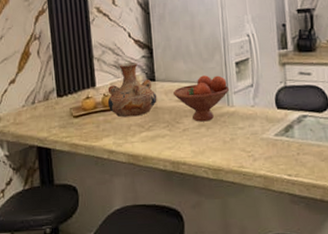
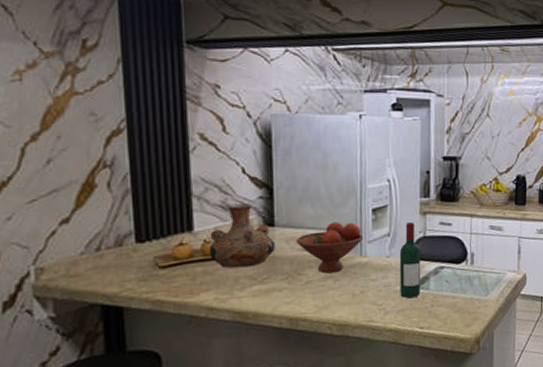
wine bottle: none [263,73,286,146] -> present [399,222,421,298]

